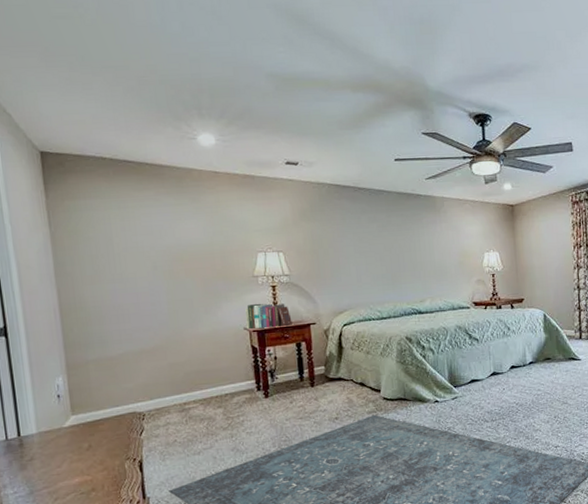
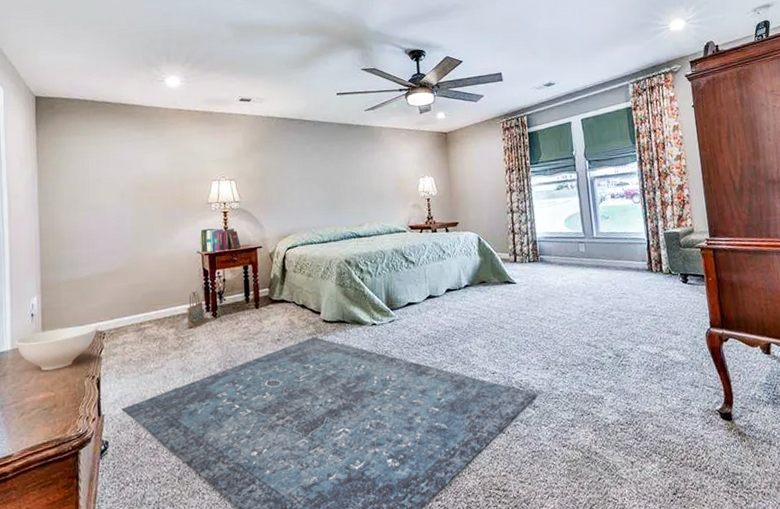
bowl: none [41,406,137,454] -> present [15,325,98,371]
handbag: none [235,370,268,408] -> present [187,291,216,329]

